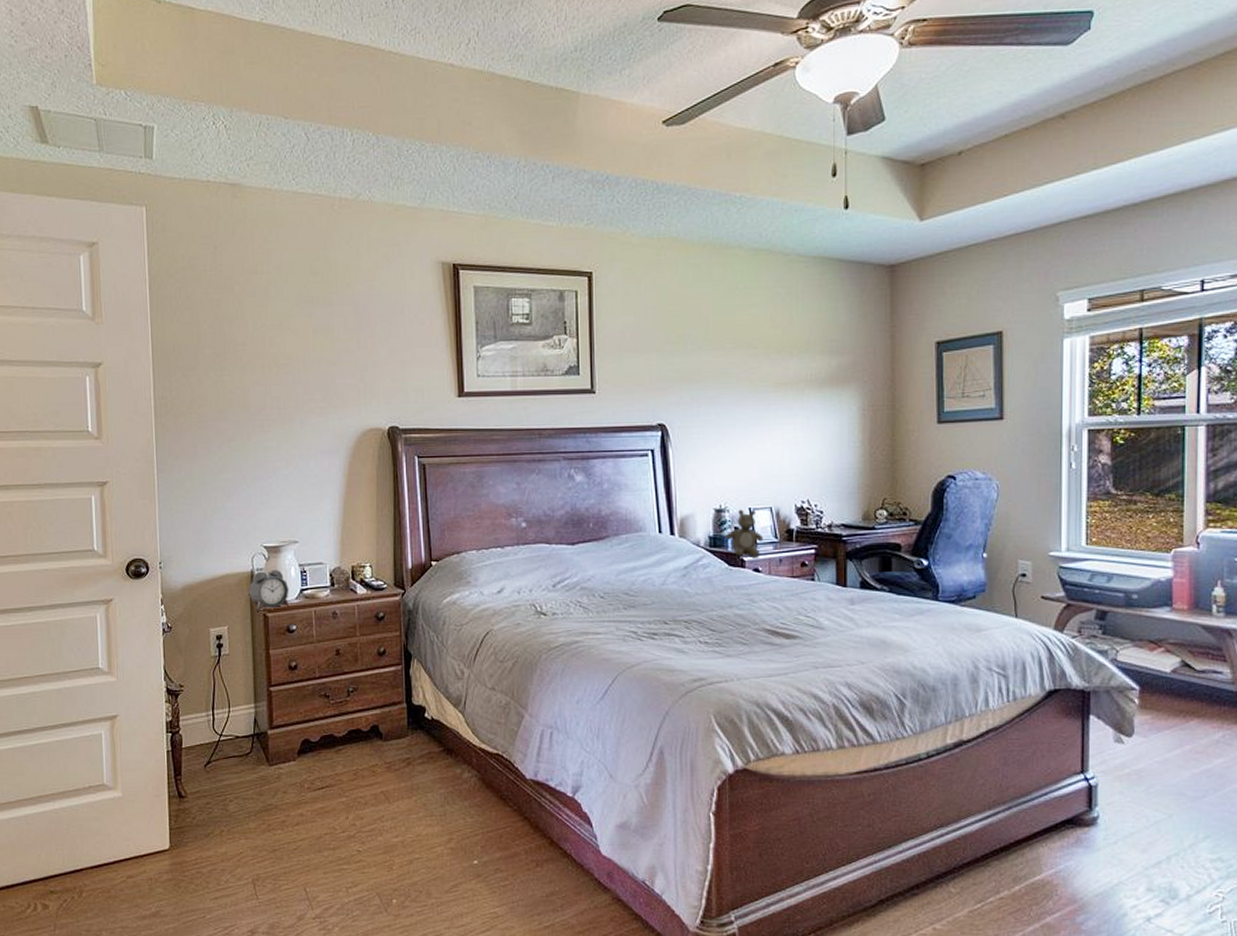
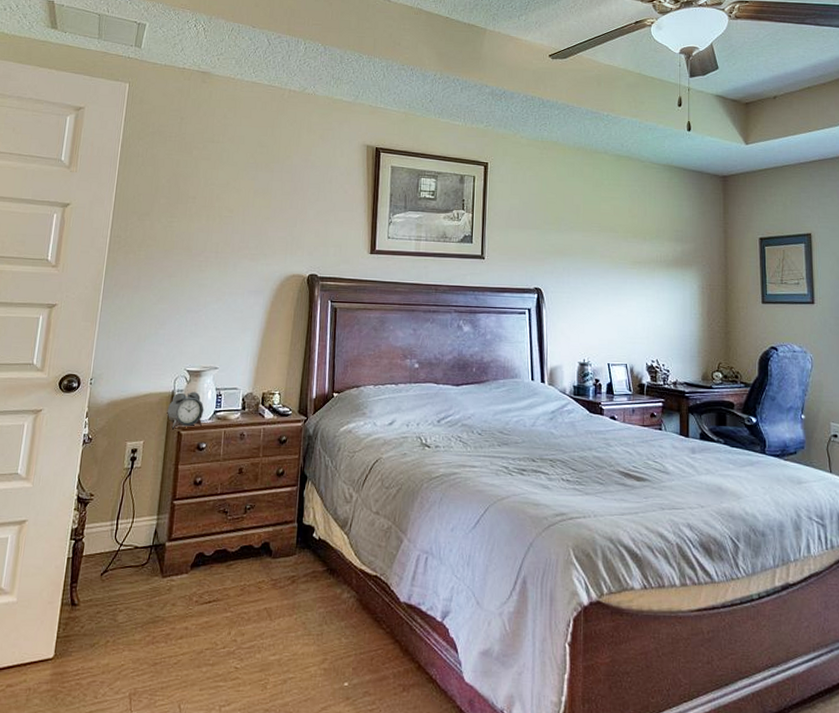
teddy bear: present [726,509,764,558] -> none [588,364,620,407]

